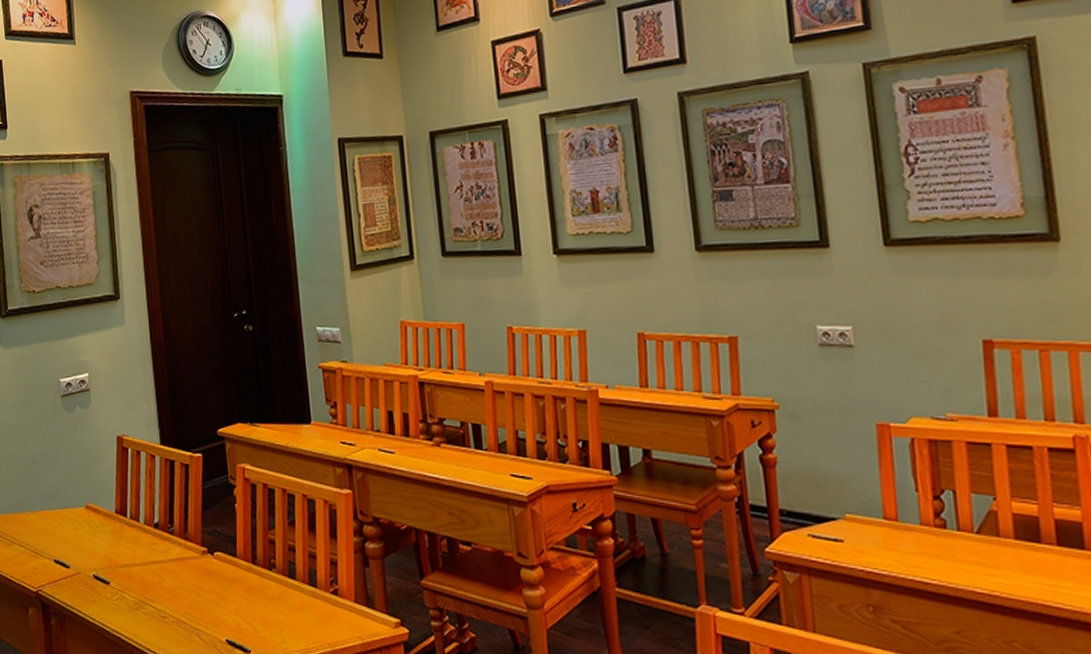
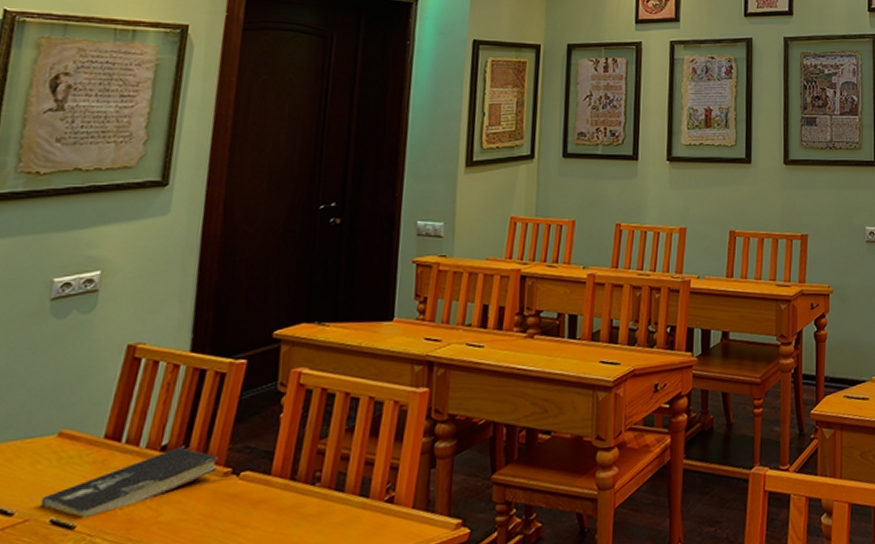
book: none [85,525,196,576] -> present [40,446,218,518]

